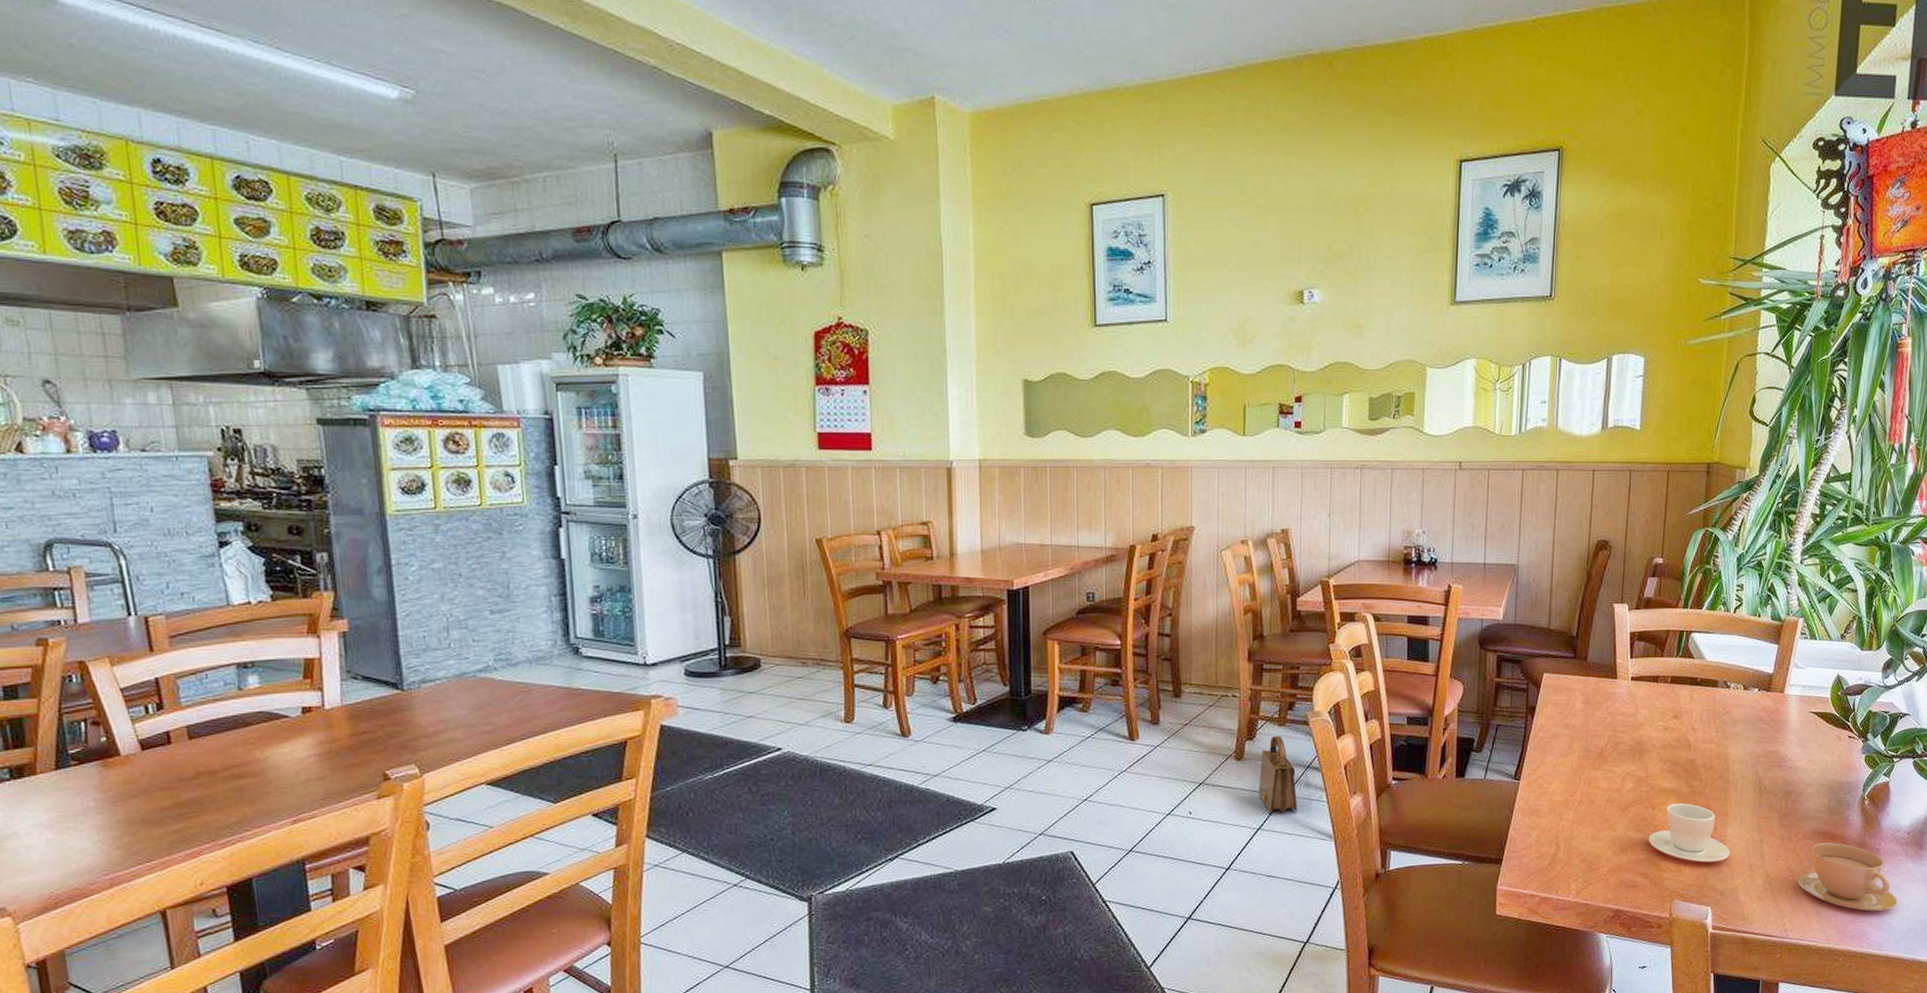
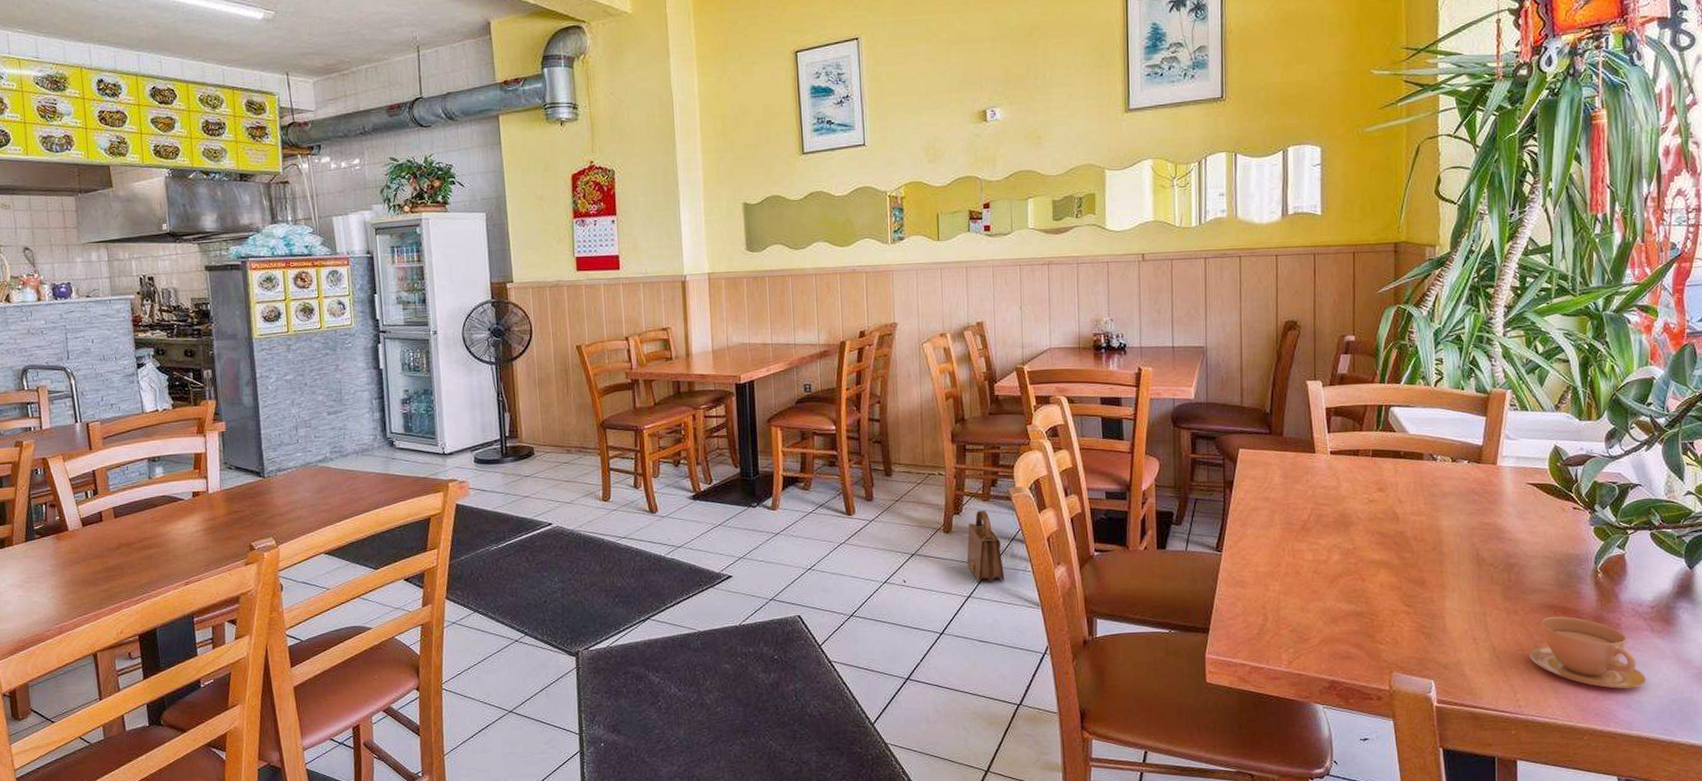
teacup: present [1648,803,1731,863] -> none [1361,575,1451,635]

